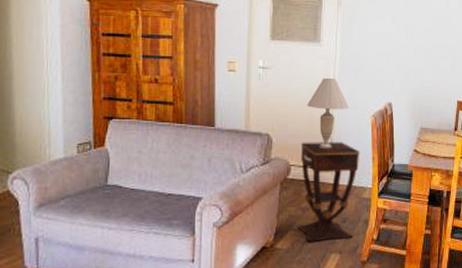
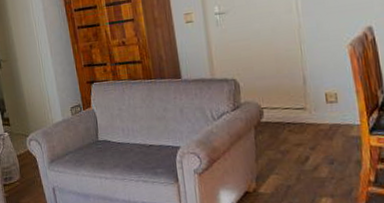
side table: present [297,142,360,242] -> none [270,78,345,186]
table lamp: present [306,78,349,148] -> none [270,11,320,87]

